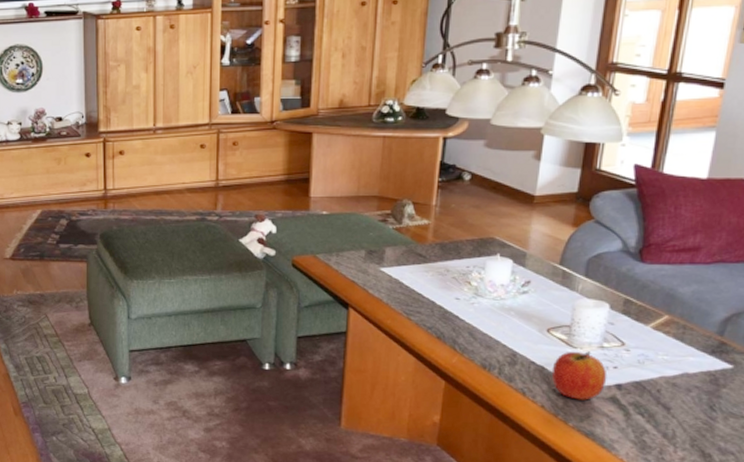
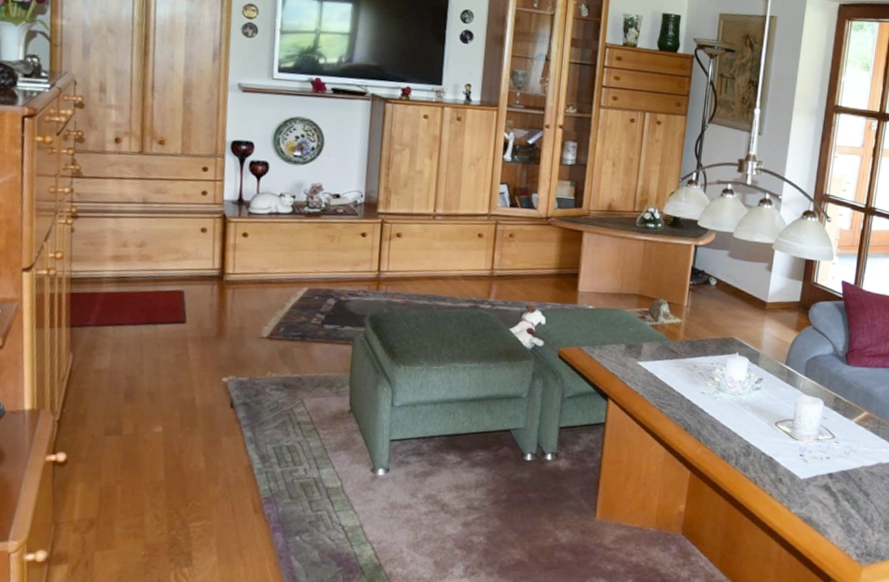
apple: present [551,351,607,400] -> none [778,443,822,488]

